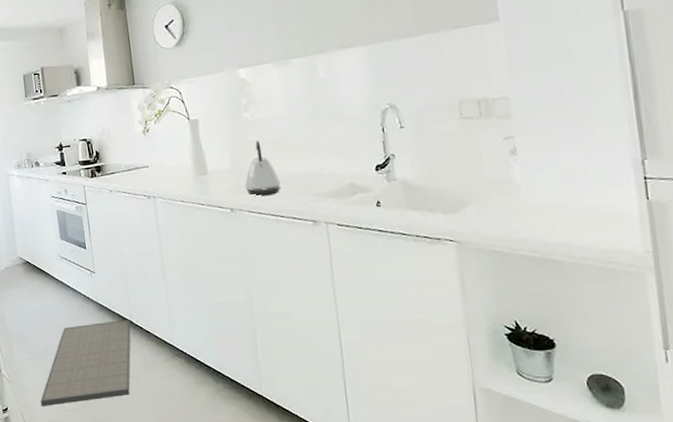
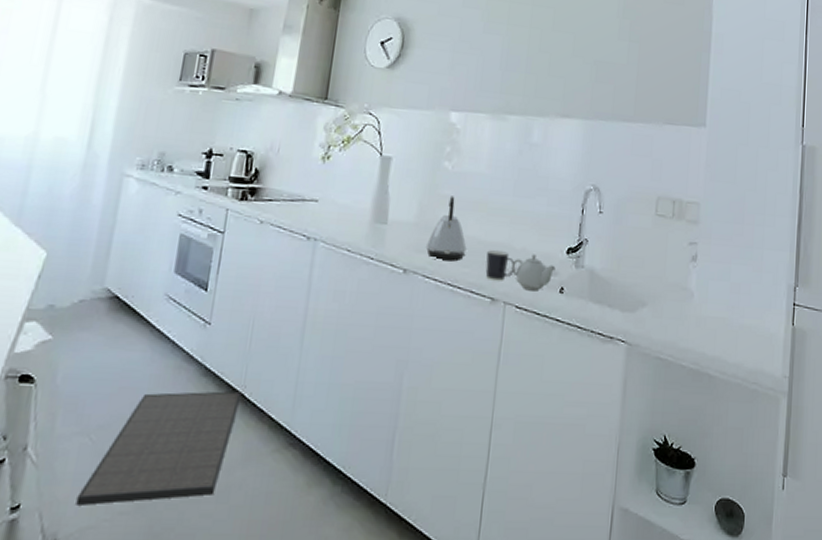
mug: none [300,179,329,207] -> present [485,250,514,282]
teapot: none [325,176,368,210] -> present [511,254,556,293]

